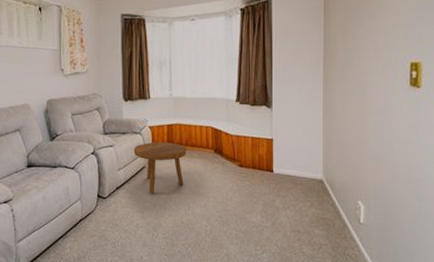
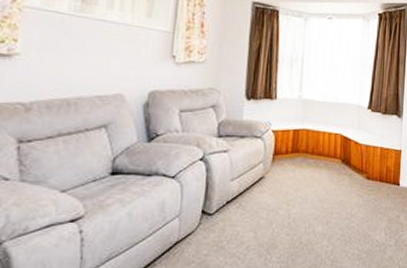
footstool: present [133,142,187,194] -> none [251,149,313,209]

